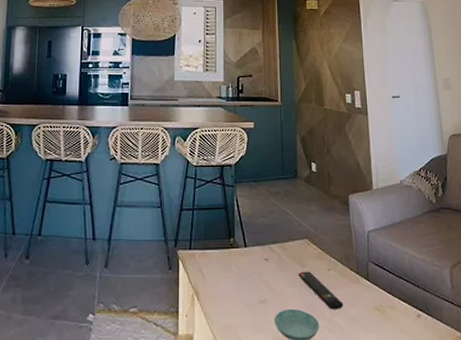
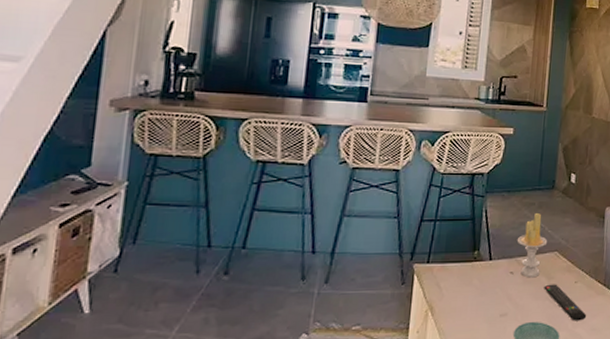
candle: none [267,200,297,265] -> present [516,212,548,278]

